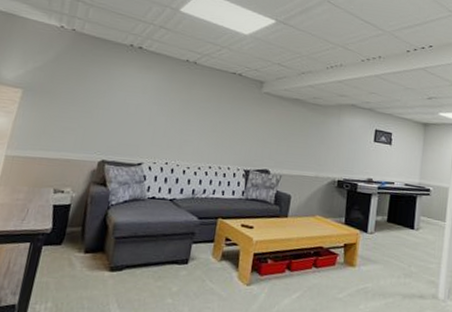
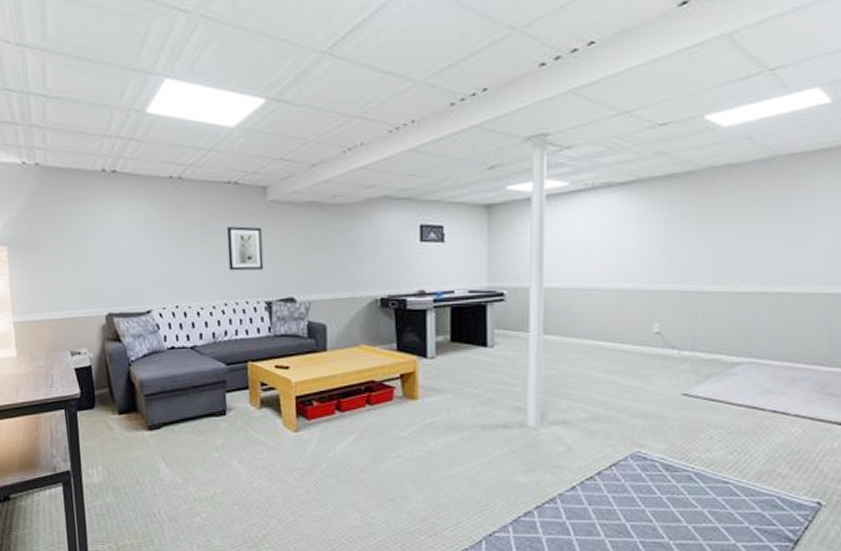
wall art: none [219,106,253,144] -> present [226,226,264,271]

